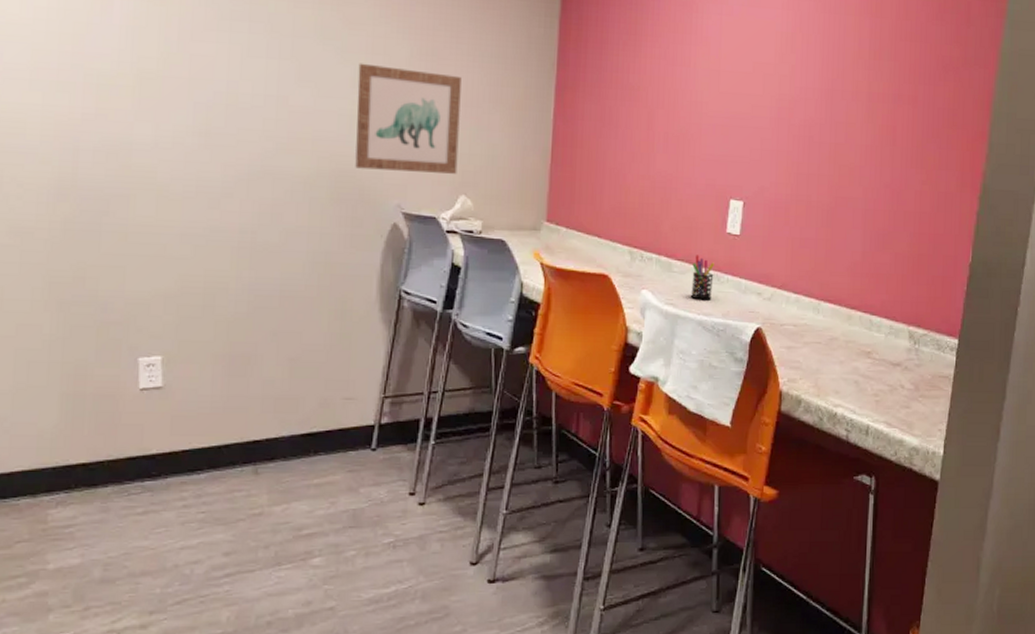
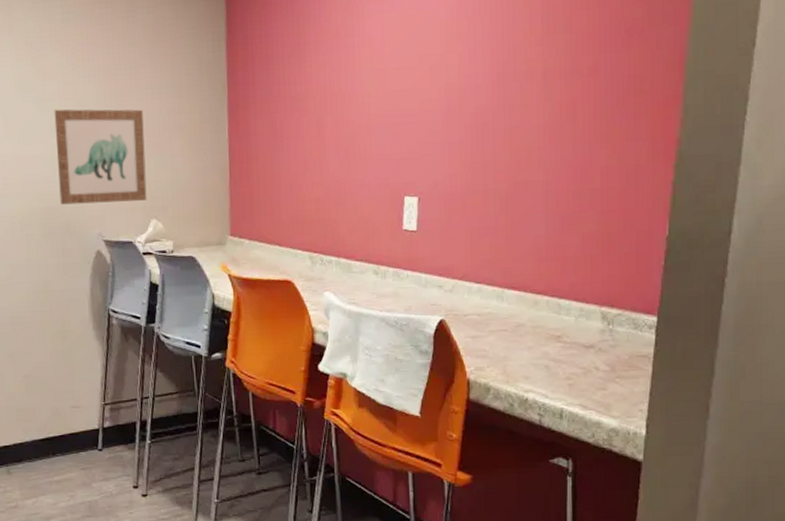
pen holder: present [691,254,714,300] -> none [371,254,393,297]

